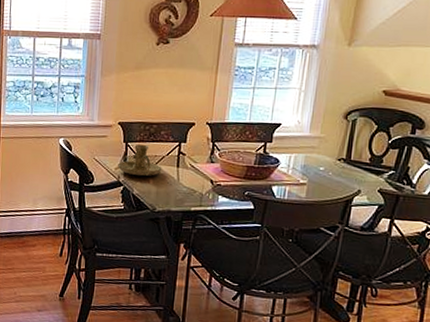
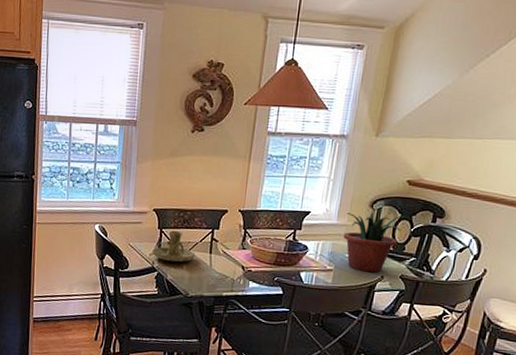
potted plant: none [316,124,389,186] -> present [343,212,412,273]

